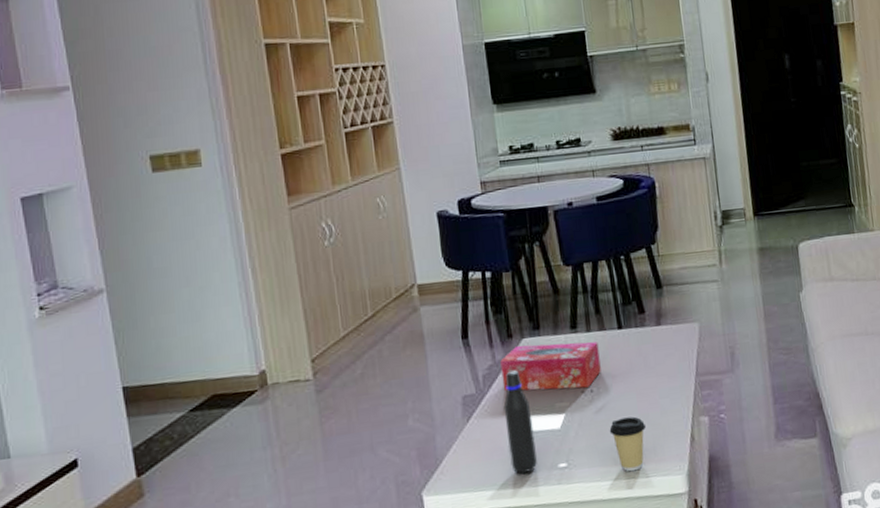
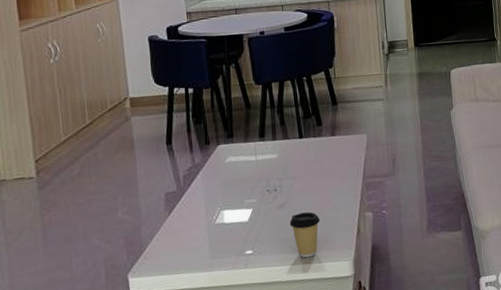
tissue box: present [500,341,601,391] -> none [199,148,284,189]
water bottle: present [503,370,537,475] -> none [200,172,227,260]

